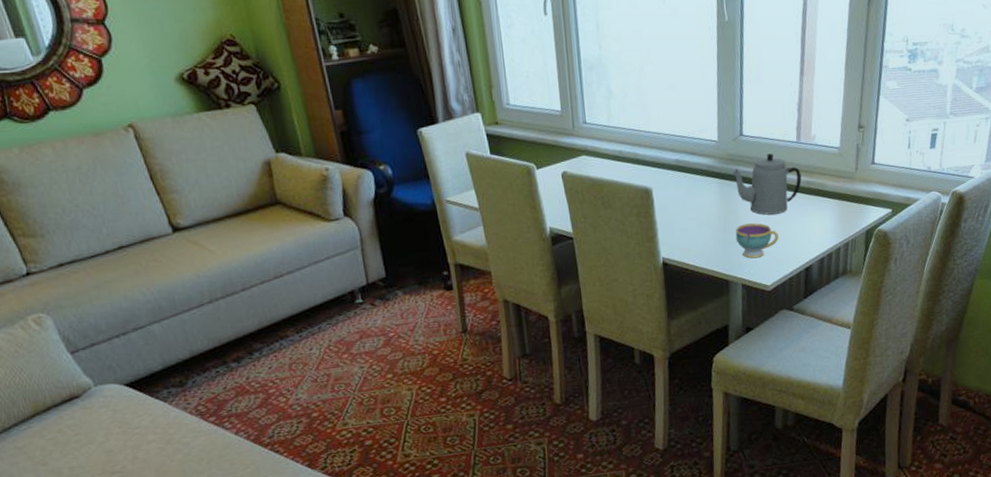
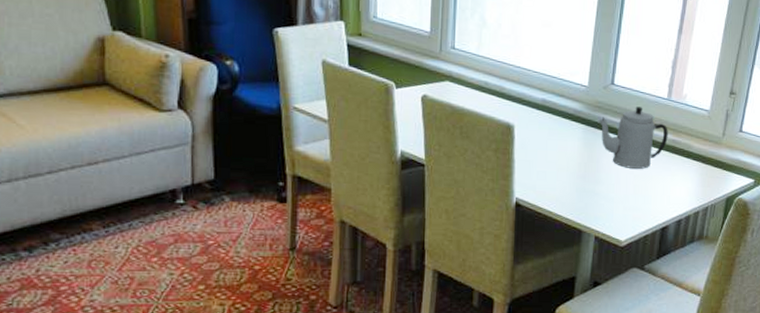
teacup: present [735,223,779,259] -> none [594,174,638,211]

